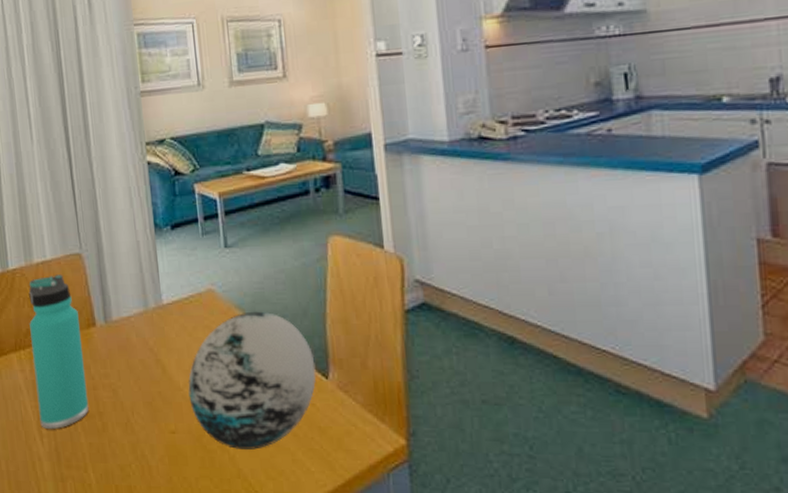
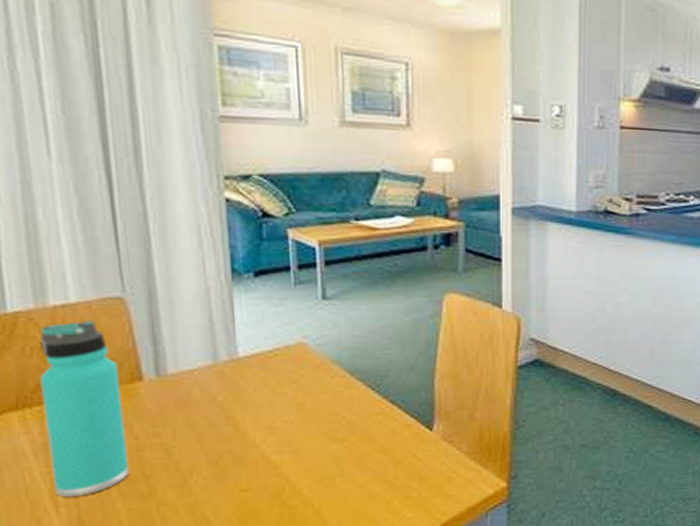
decorative orb: present [188,311,316,450] -> none [266,365,420,503]

